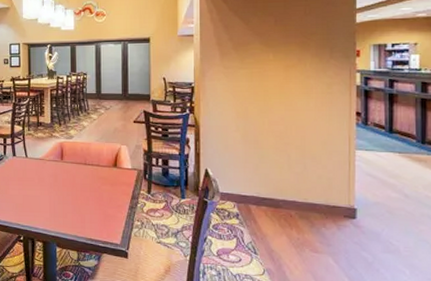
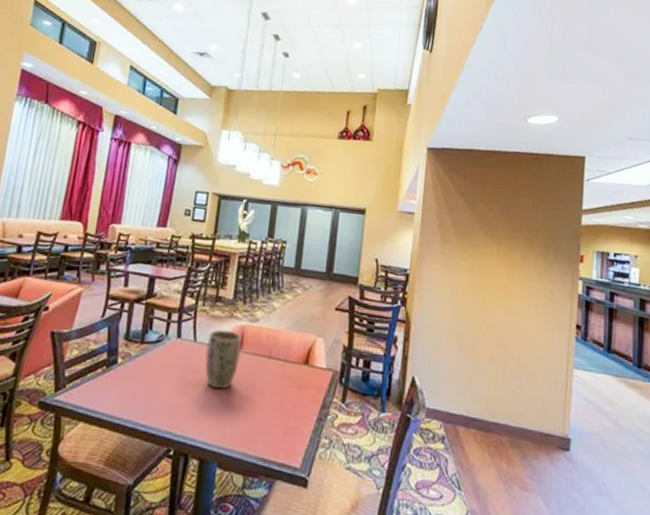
plant pot: none [35,147,63,191] -> present [205,329,242,389]

